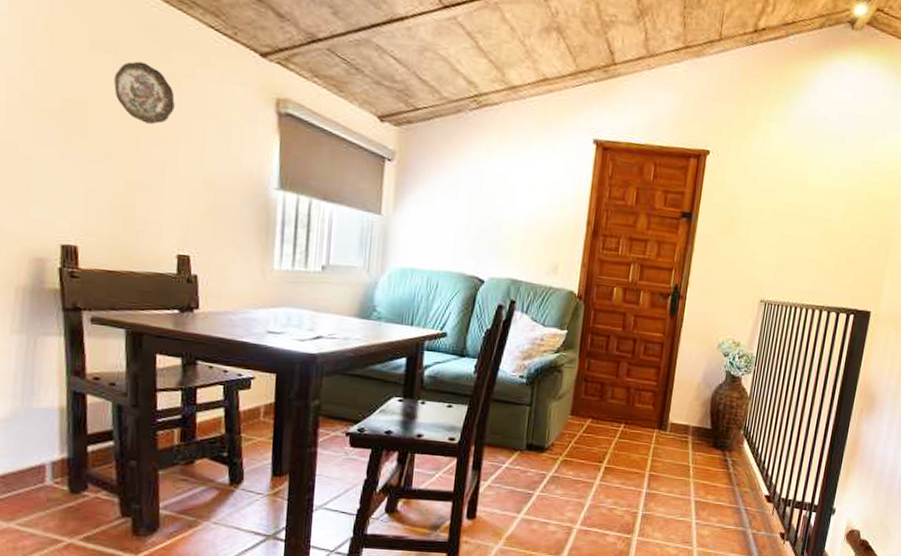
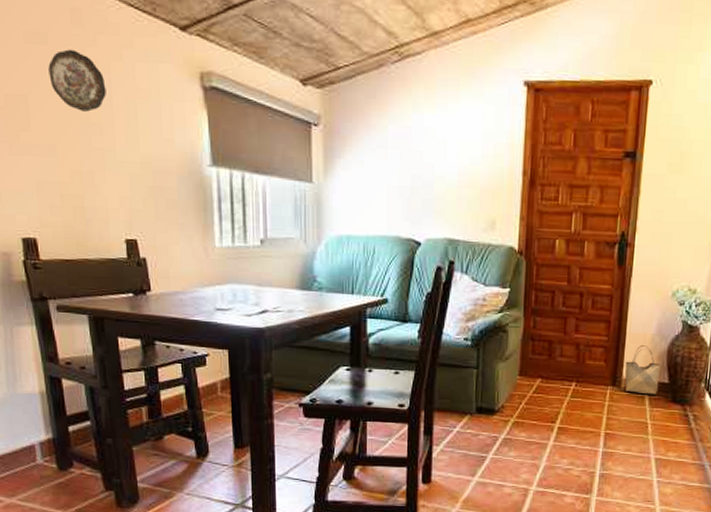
woven basket: none [670,392,705,440] -> present [625,345,661,395]

